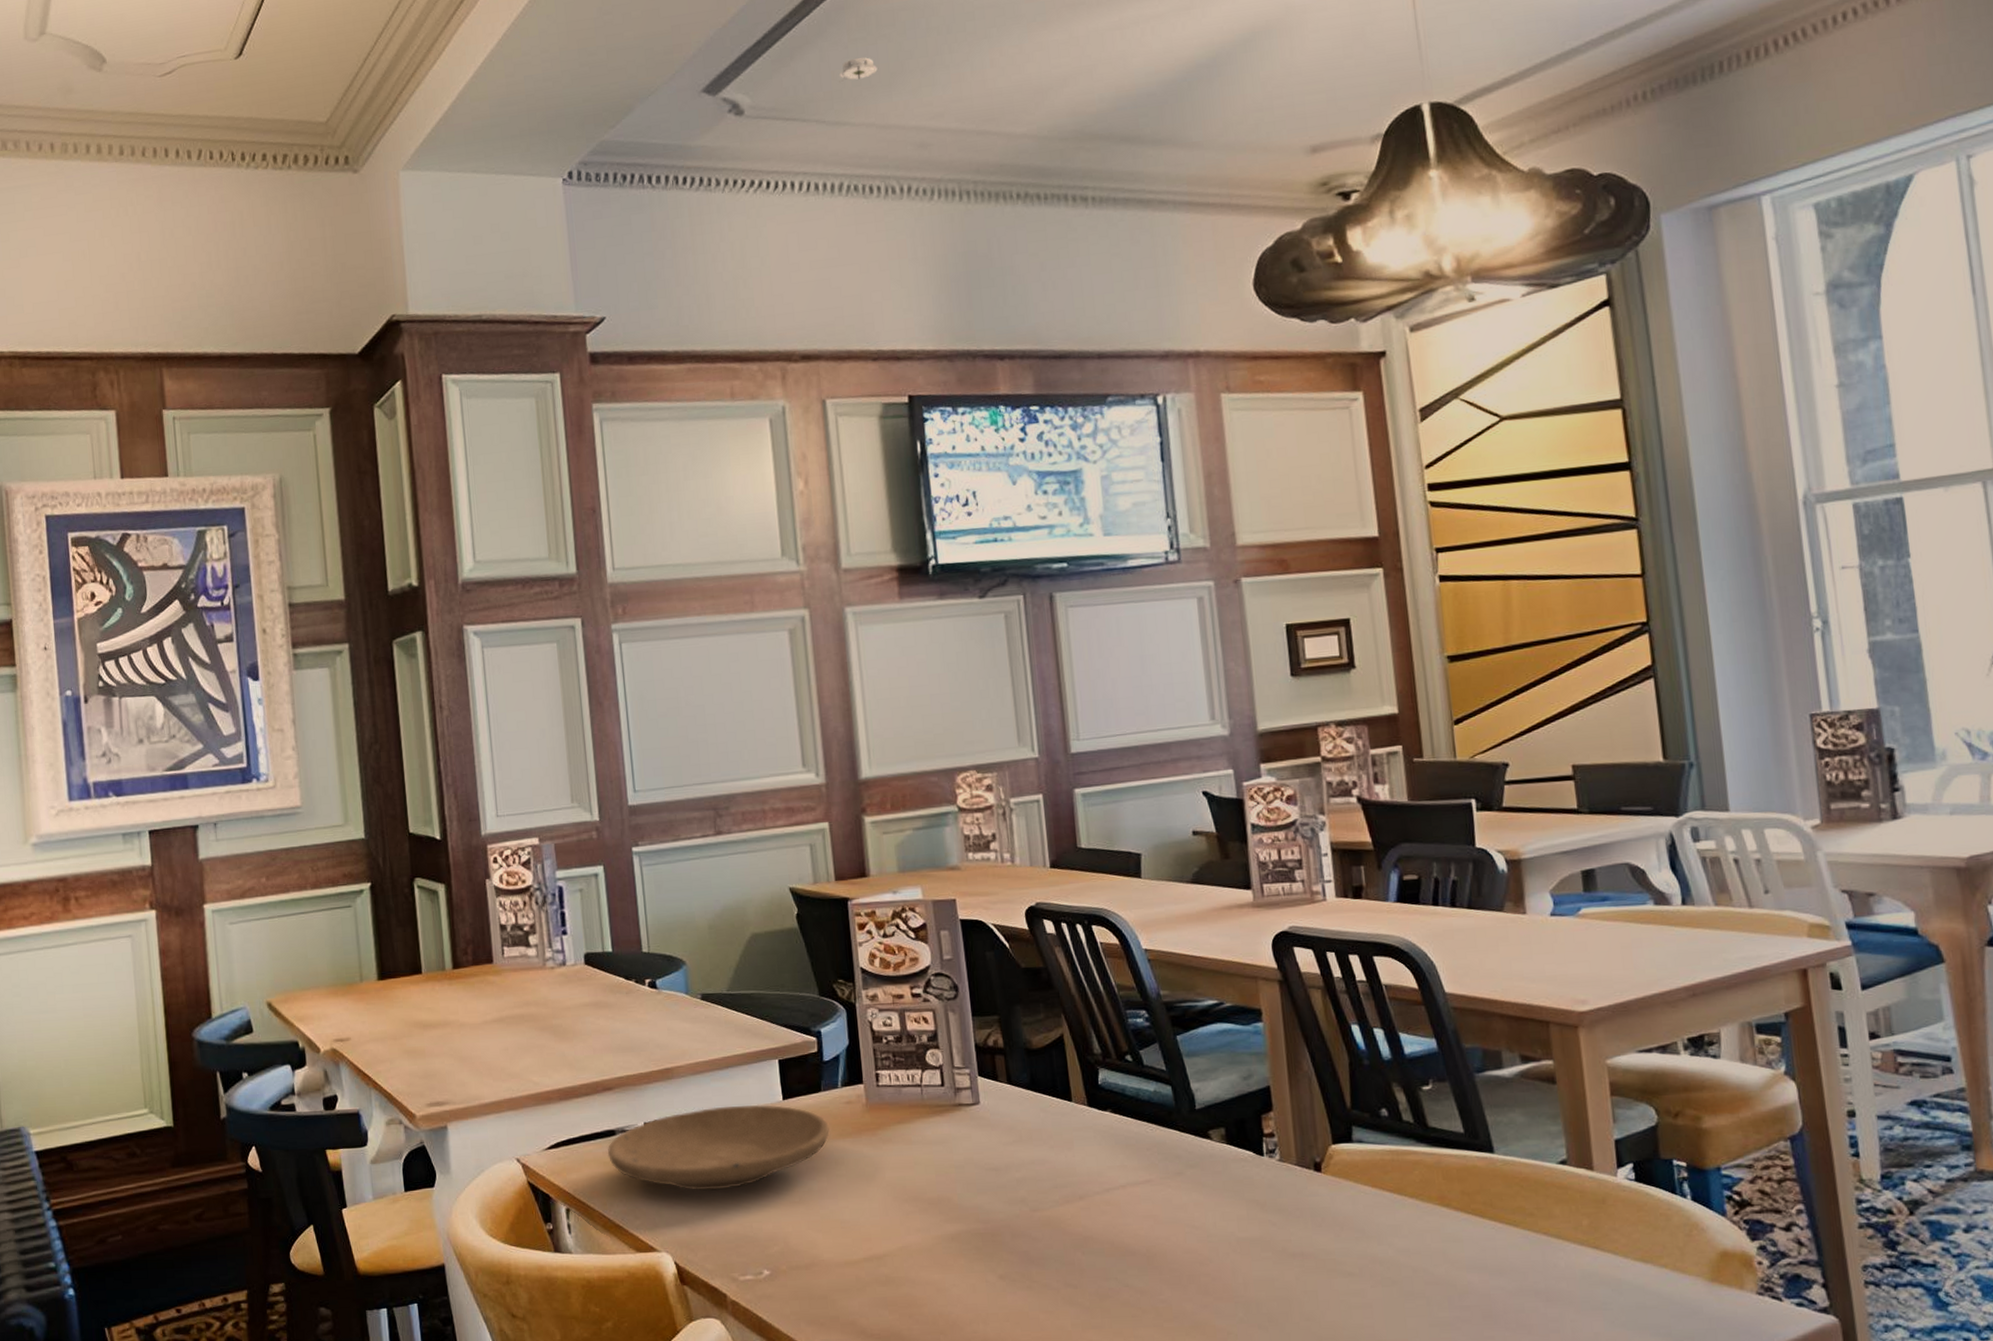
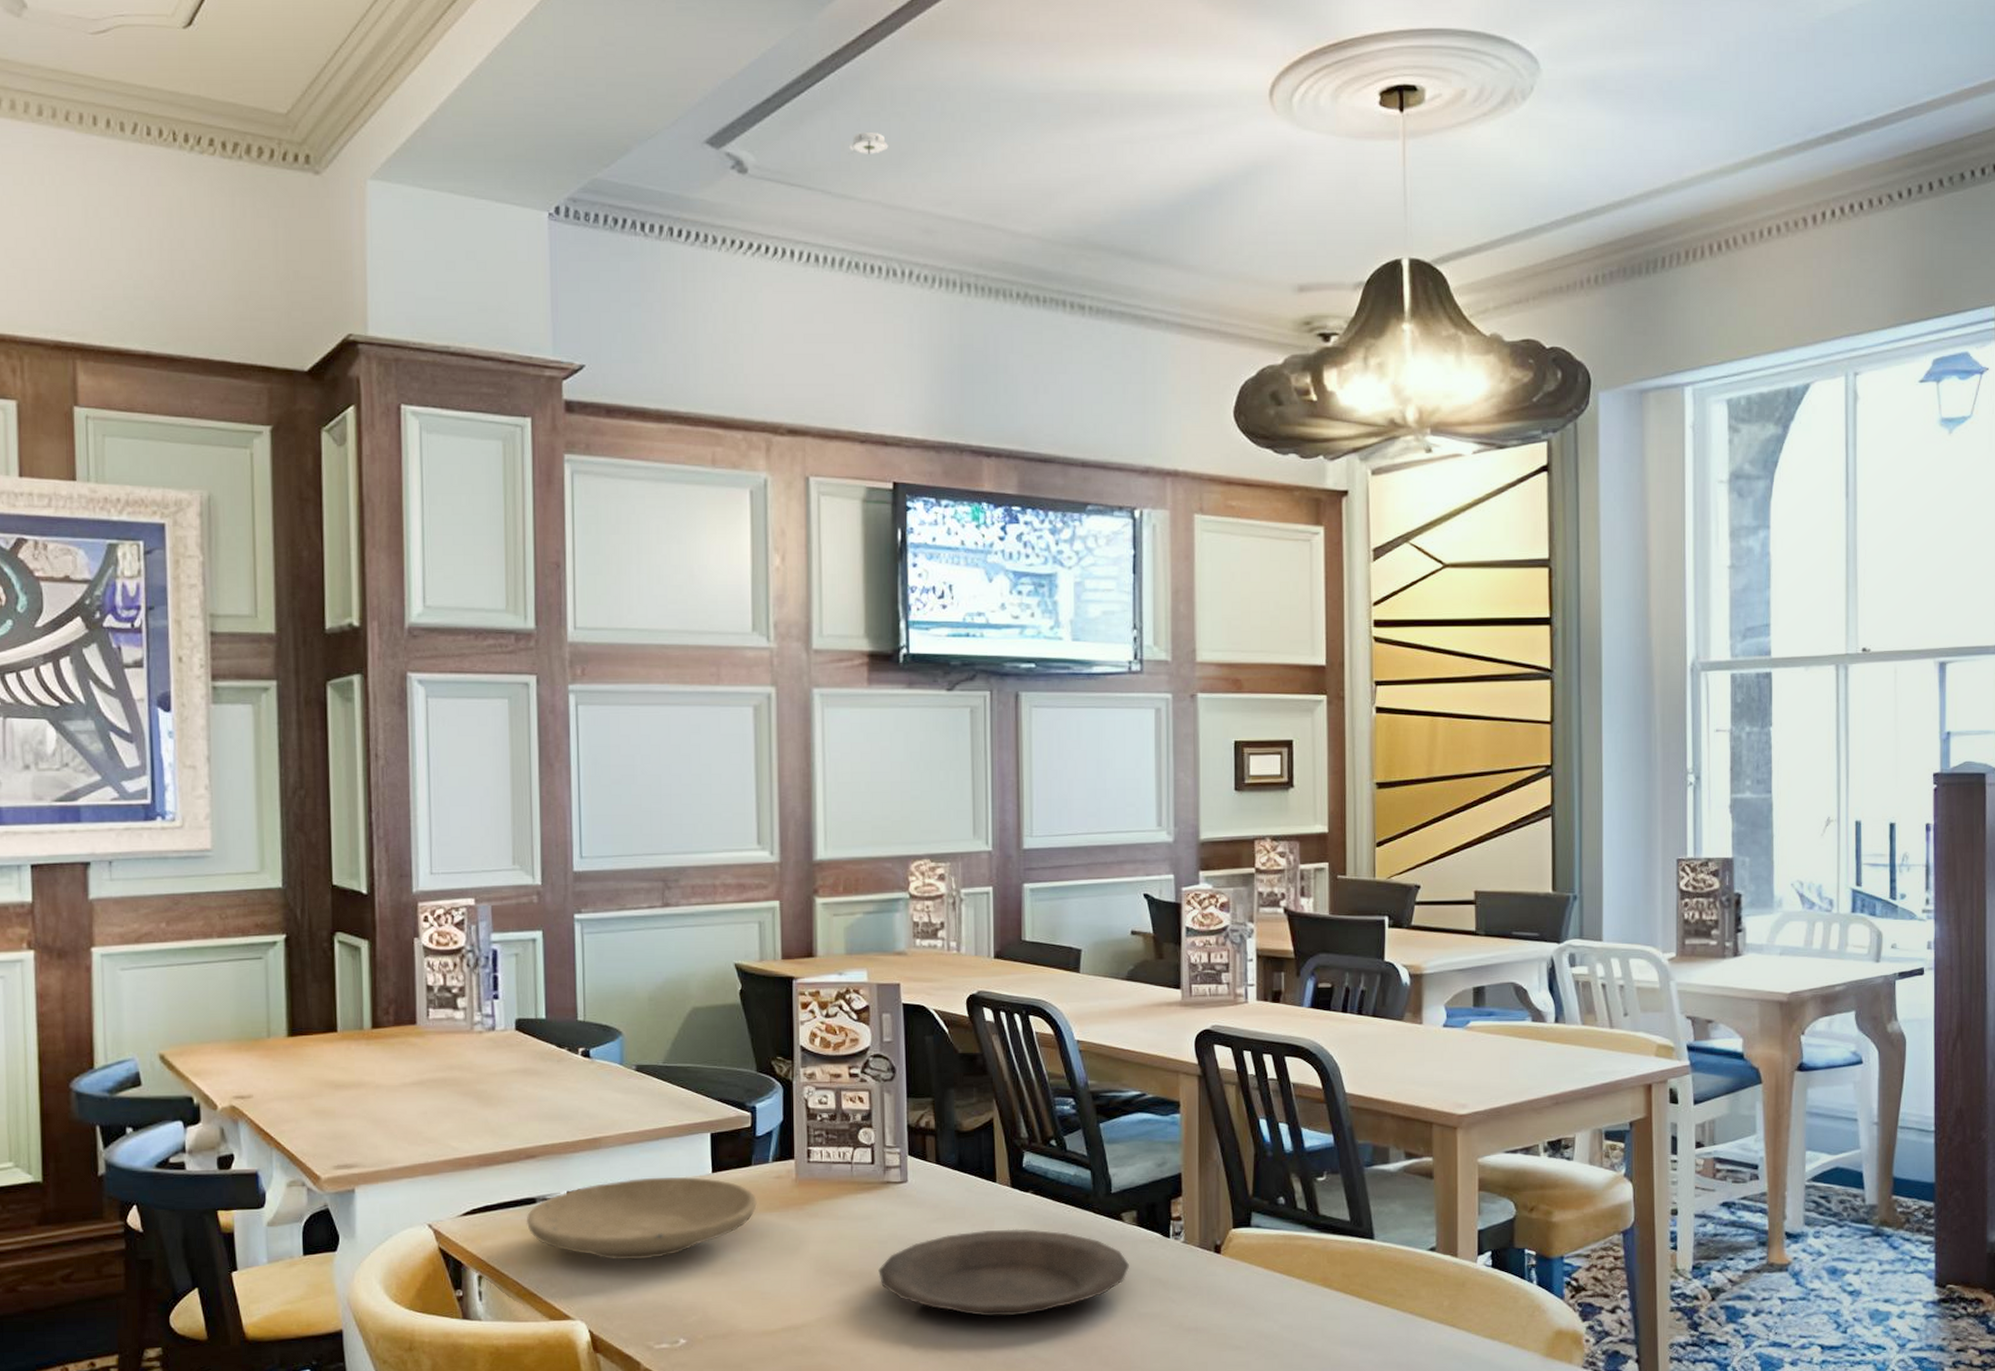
plate: none [957,1150,1222,1244] -> present [878,1228,1129,1317]

